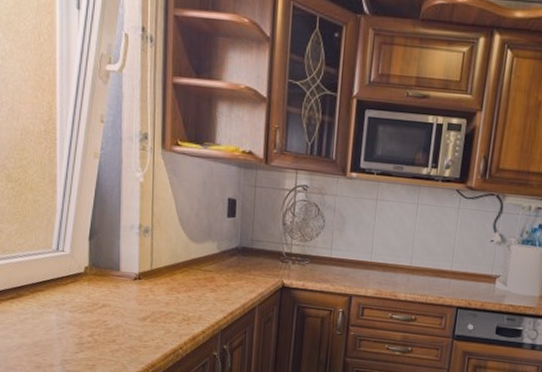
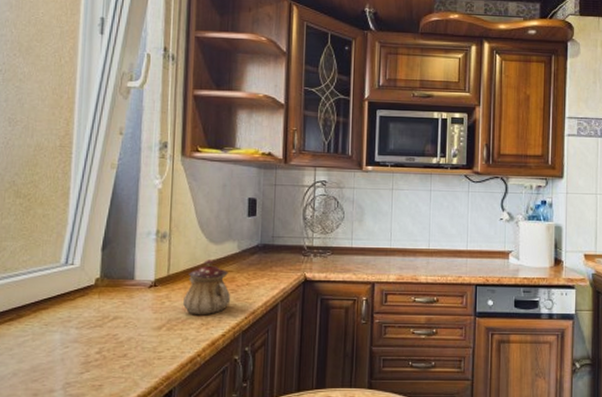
teapot: none [166,258,211,311] -> present [183,260,231,315]

